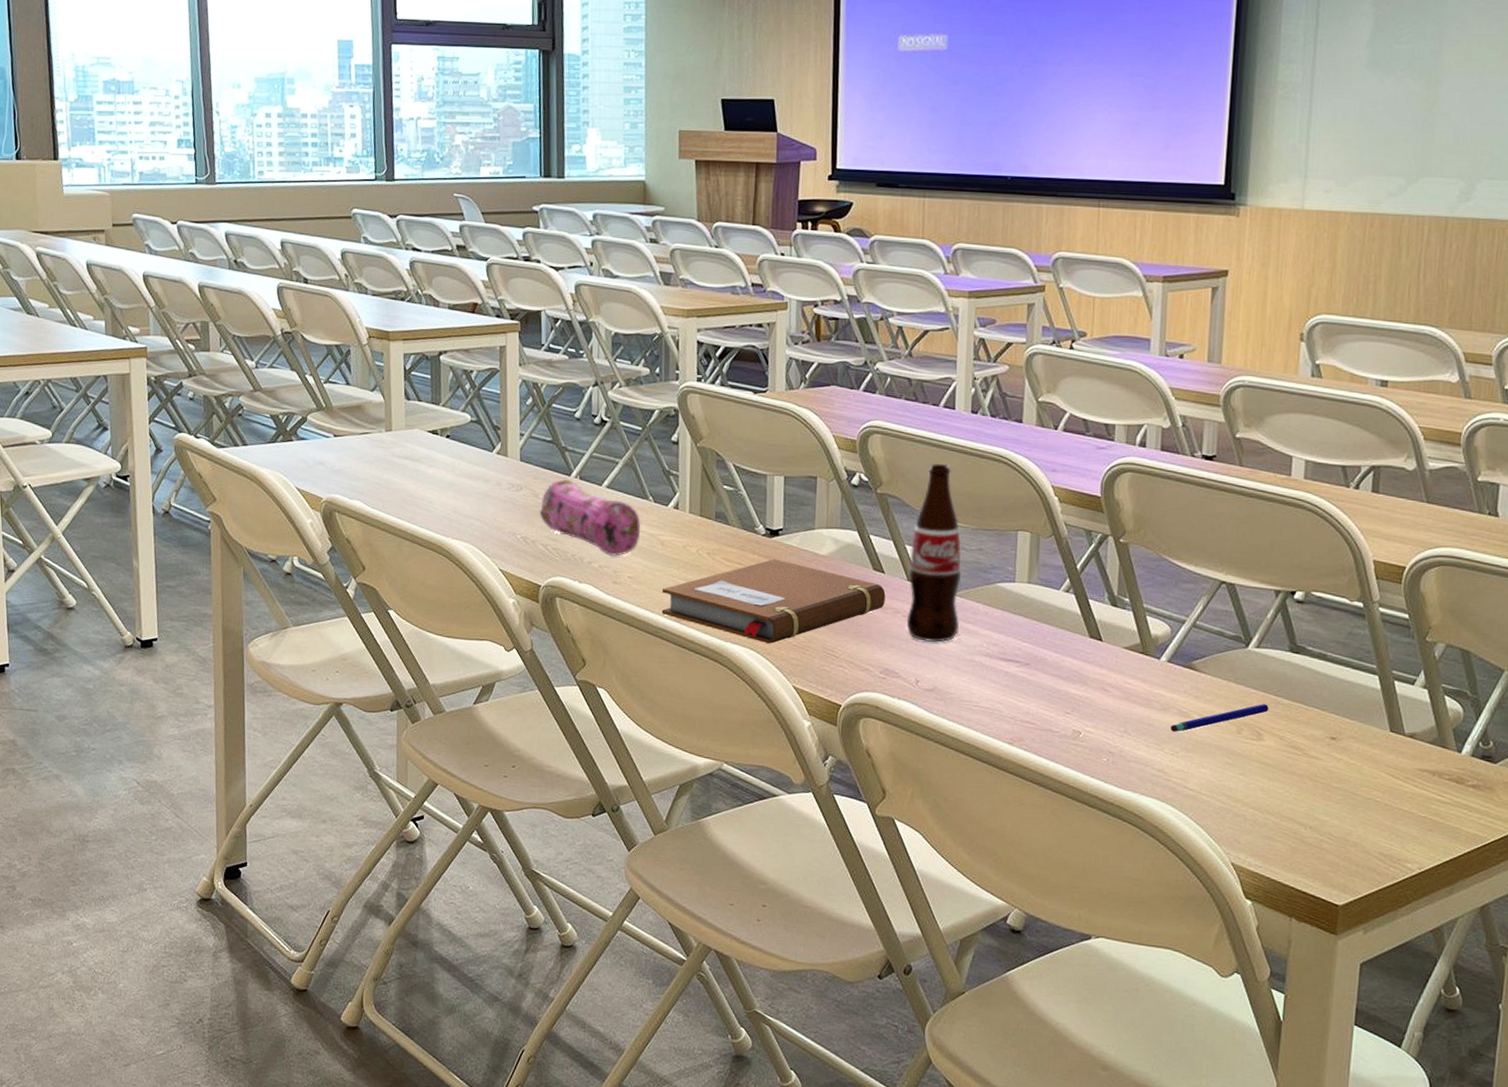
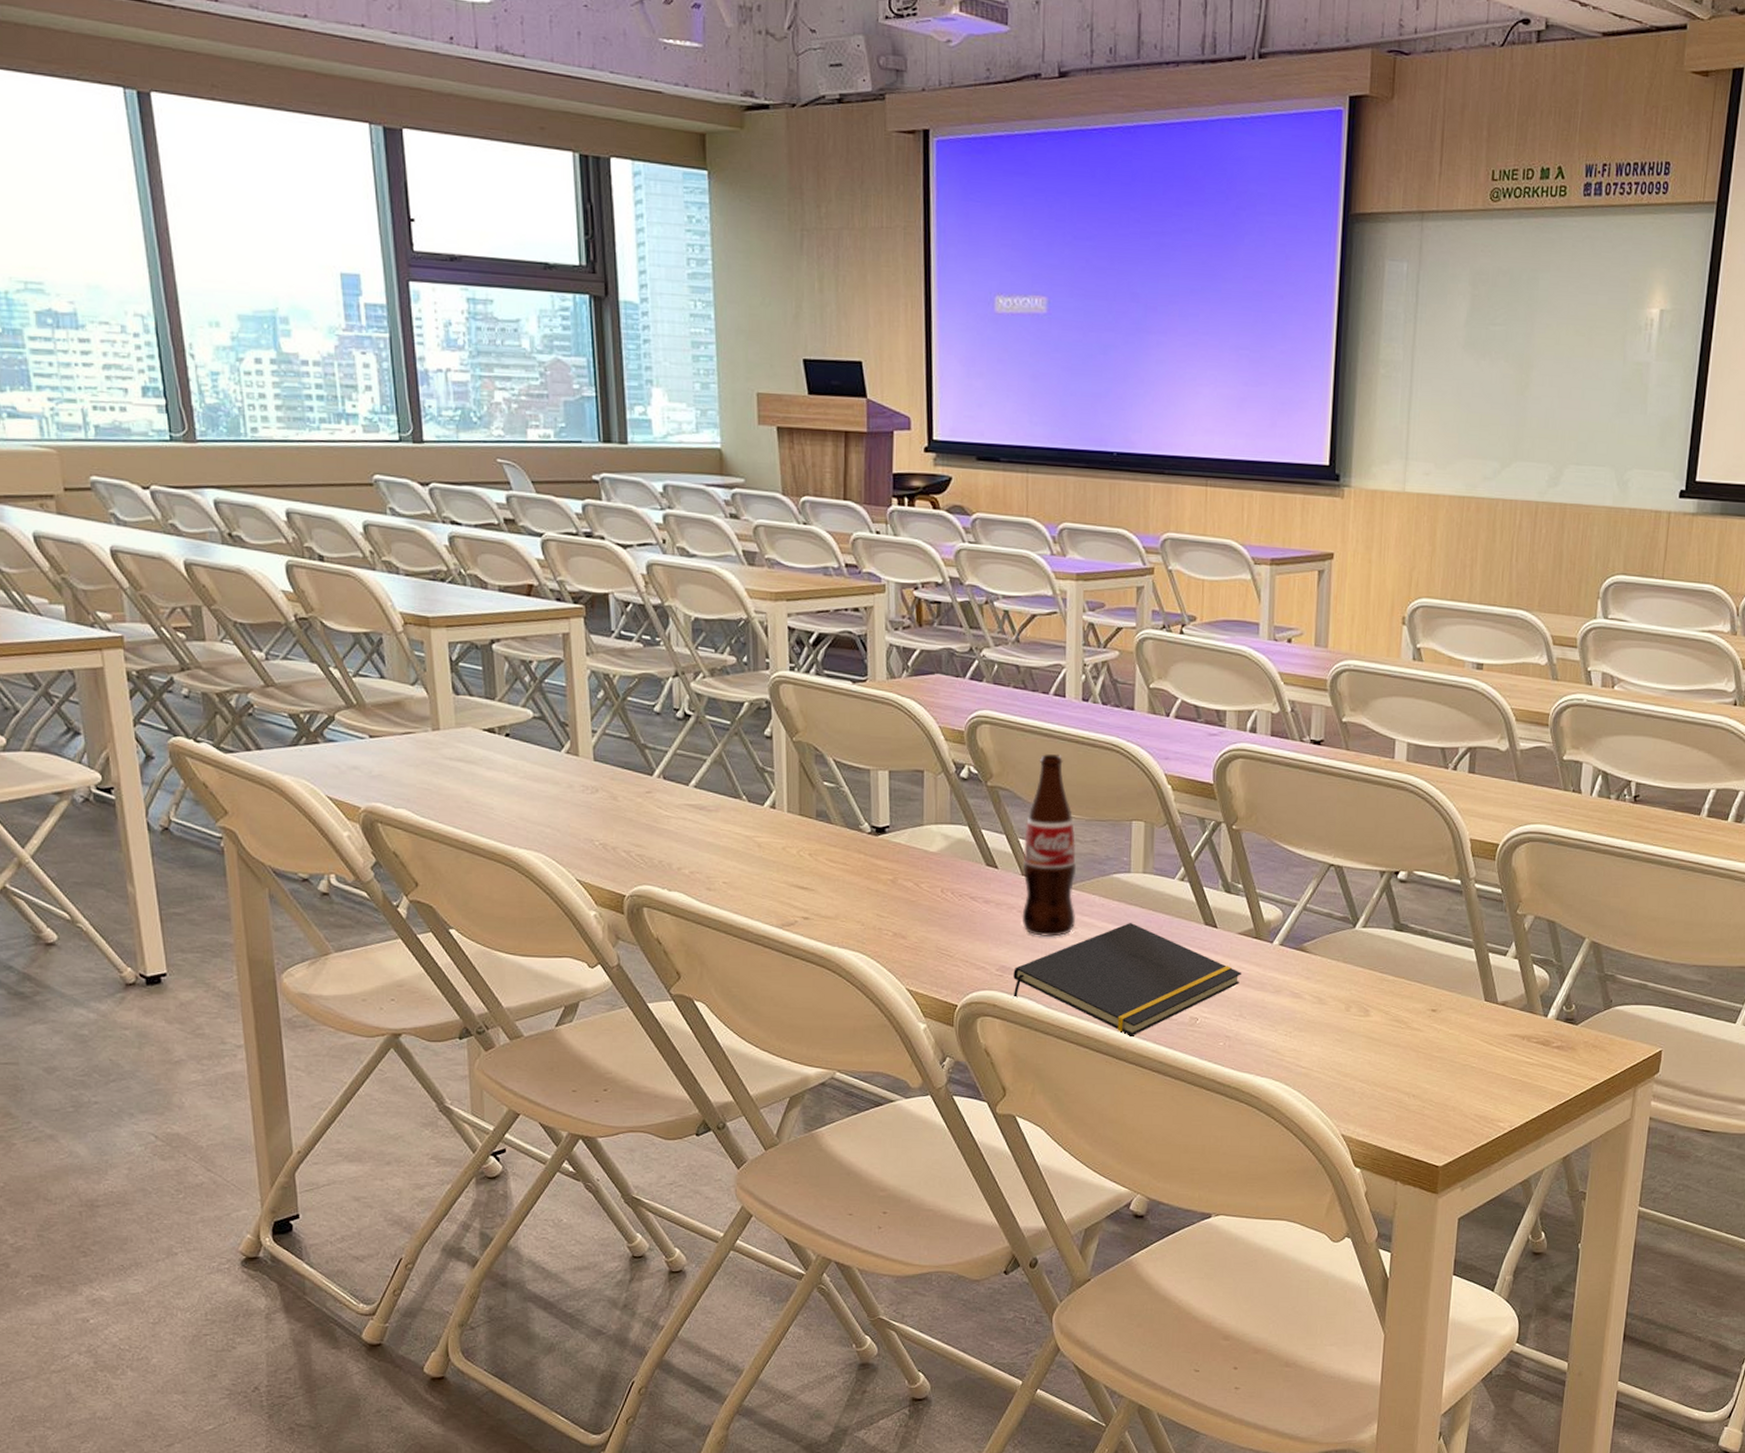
pencil case: present [539,478,641,556] -> none [619,778,735,861]
notebook: present [661,558,886,644] -> none [762,857,1000,946]
notepad: none [895,632,1127,747] -> present [1013,923,1241,1037]
pen: present [1170,704,1269,732] -> none [1283,981,1375,1013]

